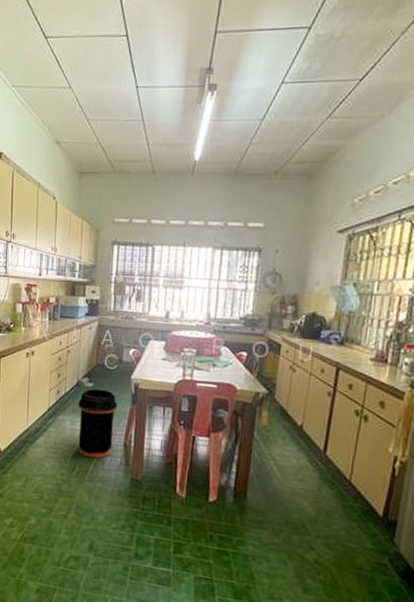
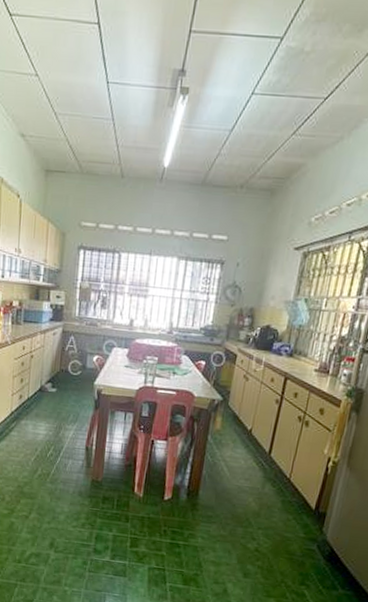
trash can: present [78,388,118,459] -> none [40,394,81,462]

